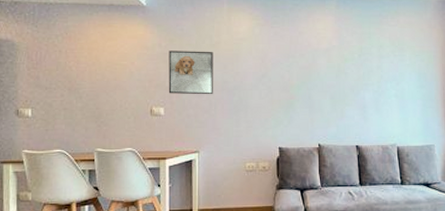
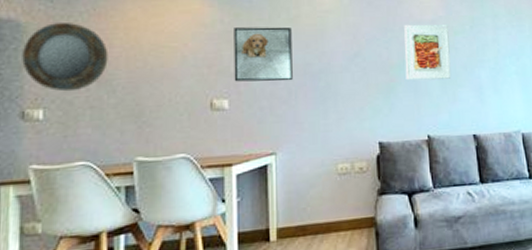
home mirror: none [16,43,77,96] -> present [22,23,109,92]
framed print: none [303,52,341,98] -> present [404,24,452,81]

